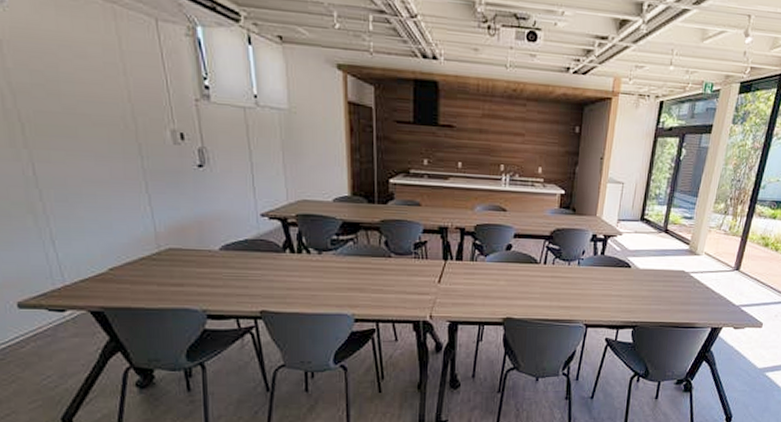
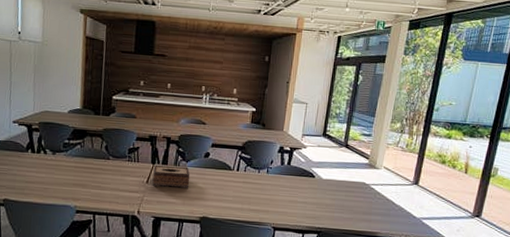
tissue box: none [445,261,490,287] -> present [152,165,190,188]

